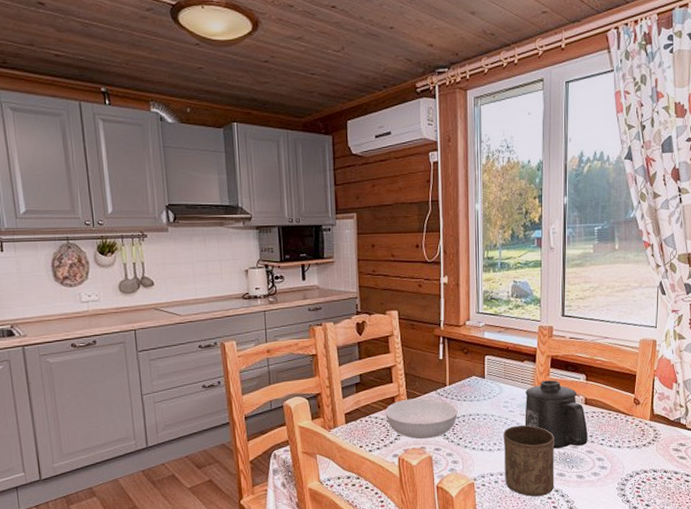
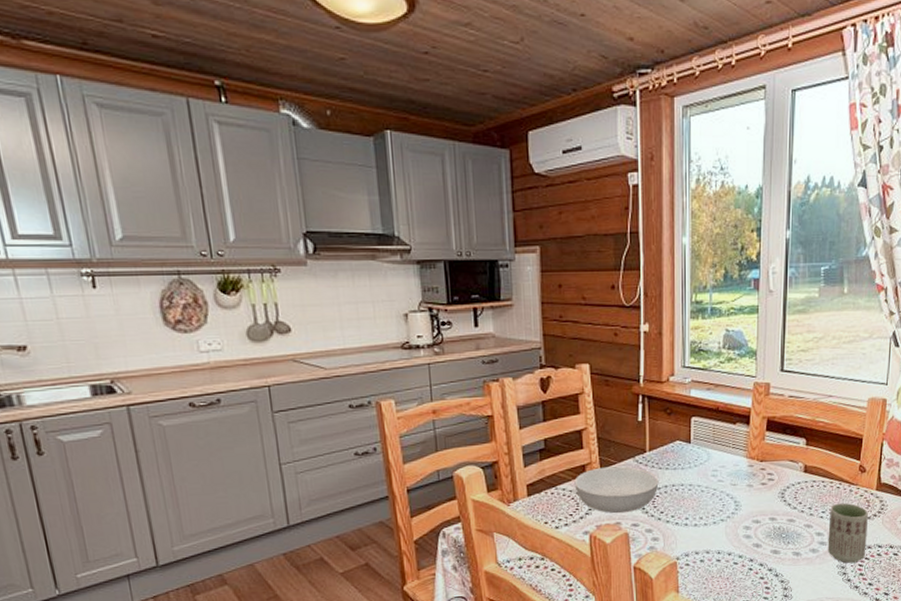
cup: present [503,425,554,497] -> none [711,496,769,577]
mug: present [525,380,588,449] -> none [735,445,807,523]
cup: none [608,431,643,486] -> present [827,503,868,563]

